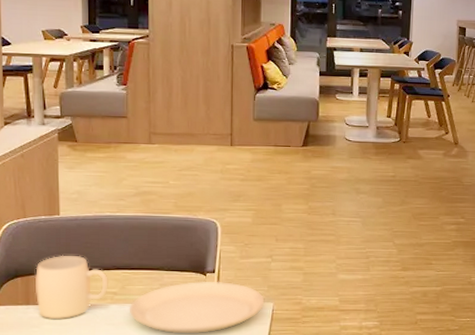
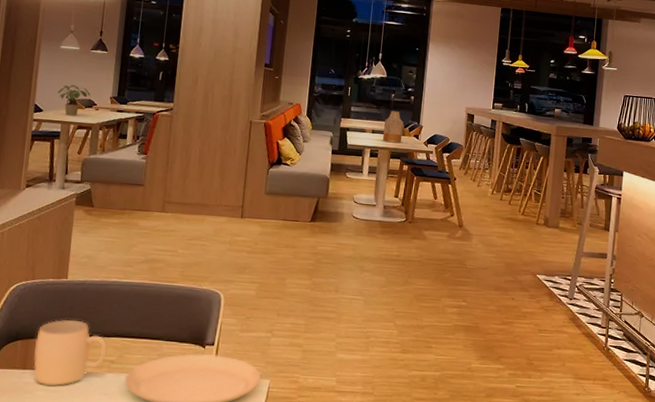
potted plant: none [24,15,59,48] -> present [57,85,90,116]
vase: none [371,27,393,62] -> present [382,111,404,144]

